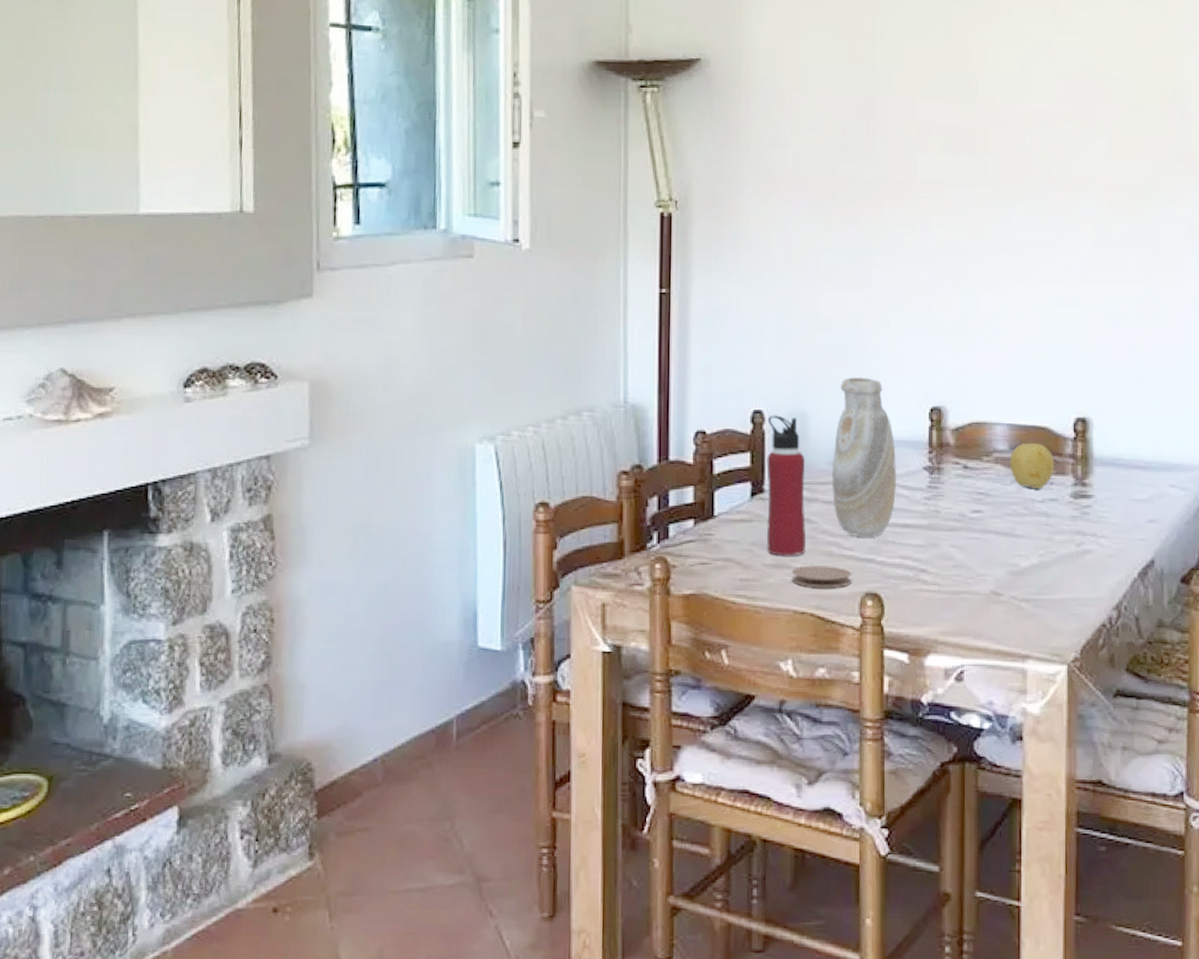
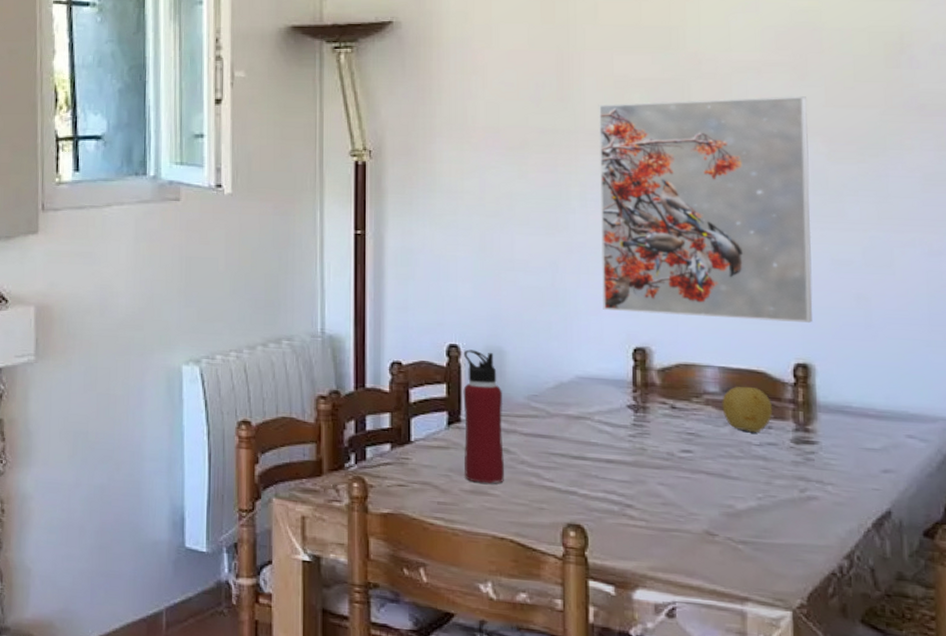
coaster: present [792,564,852,589] -> none [490,493,553,517]
vase: present [831,376,896,537] -> none [530,315,599,471]
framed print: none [901,146,1093,377] -> present [598,96,813,323]

